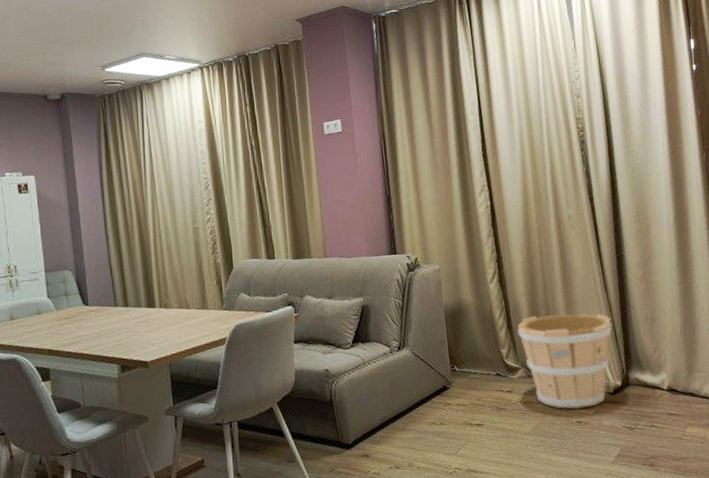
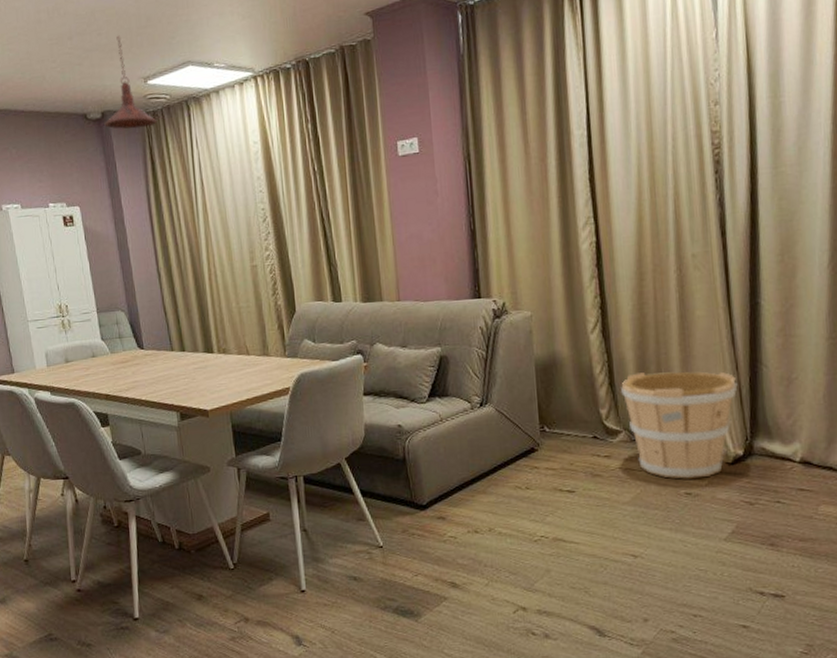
pendant light: none [63,30,112,109] -> present [104,35,157,129]

